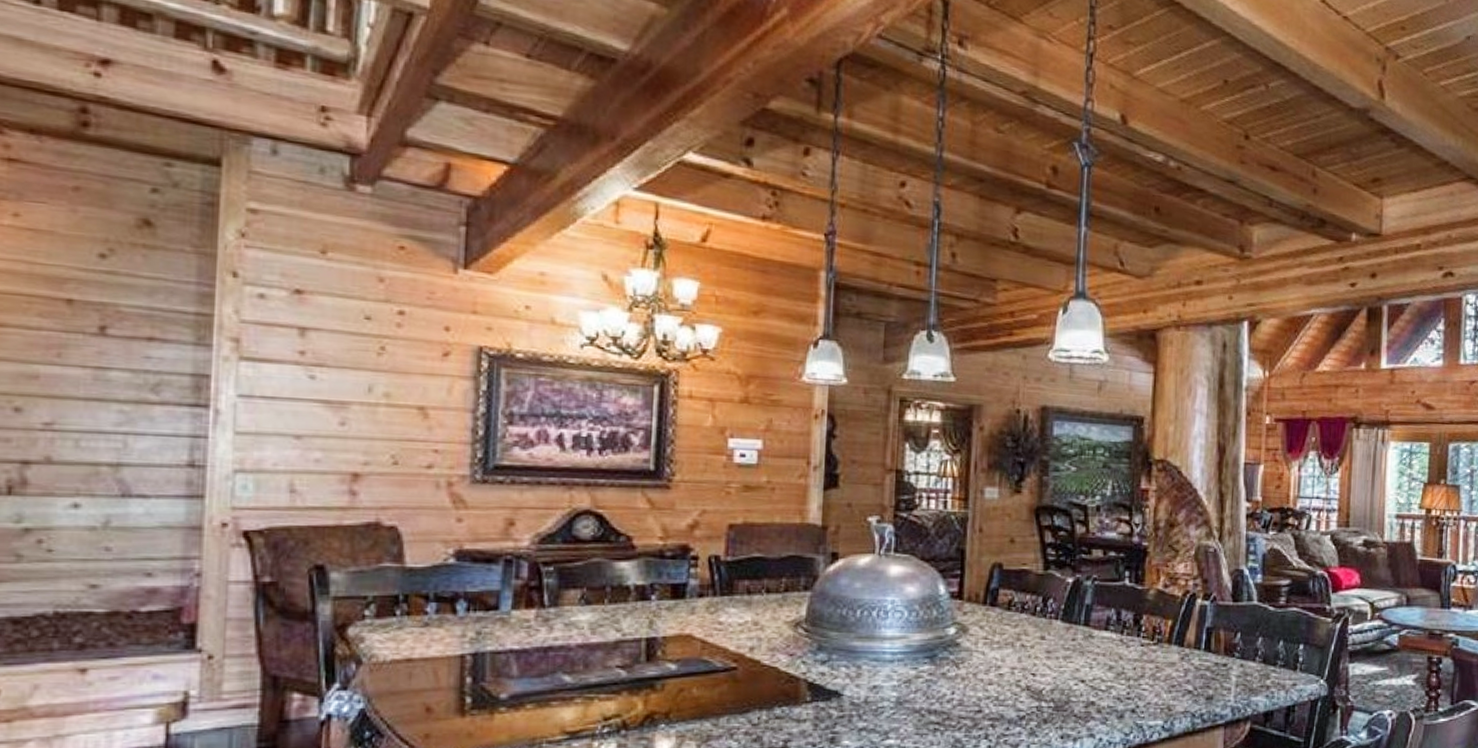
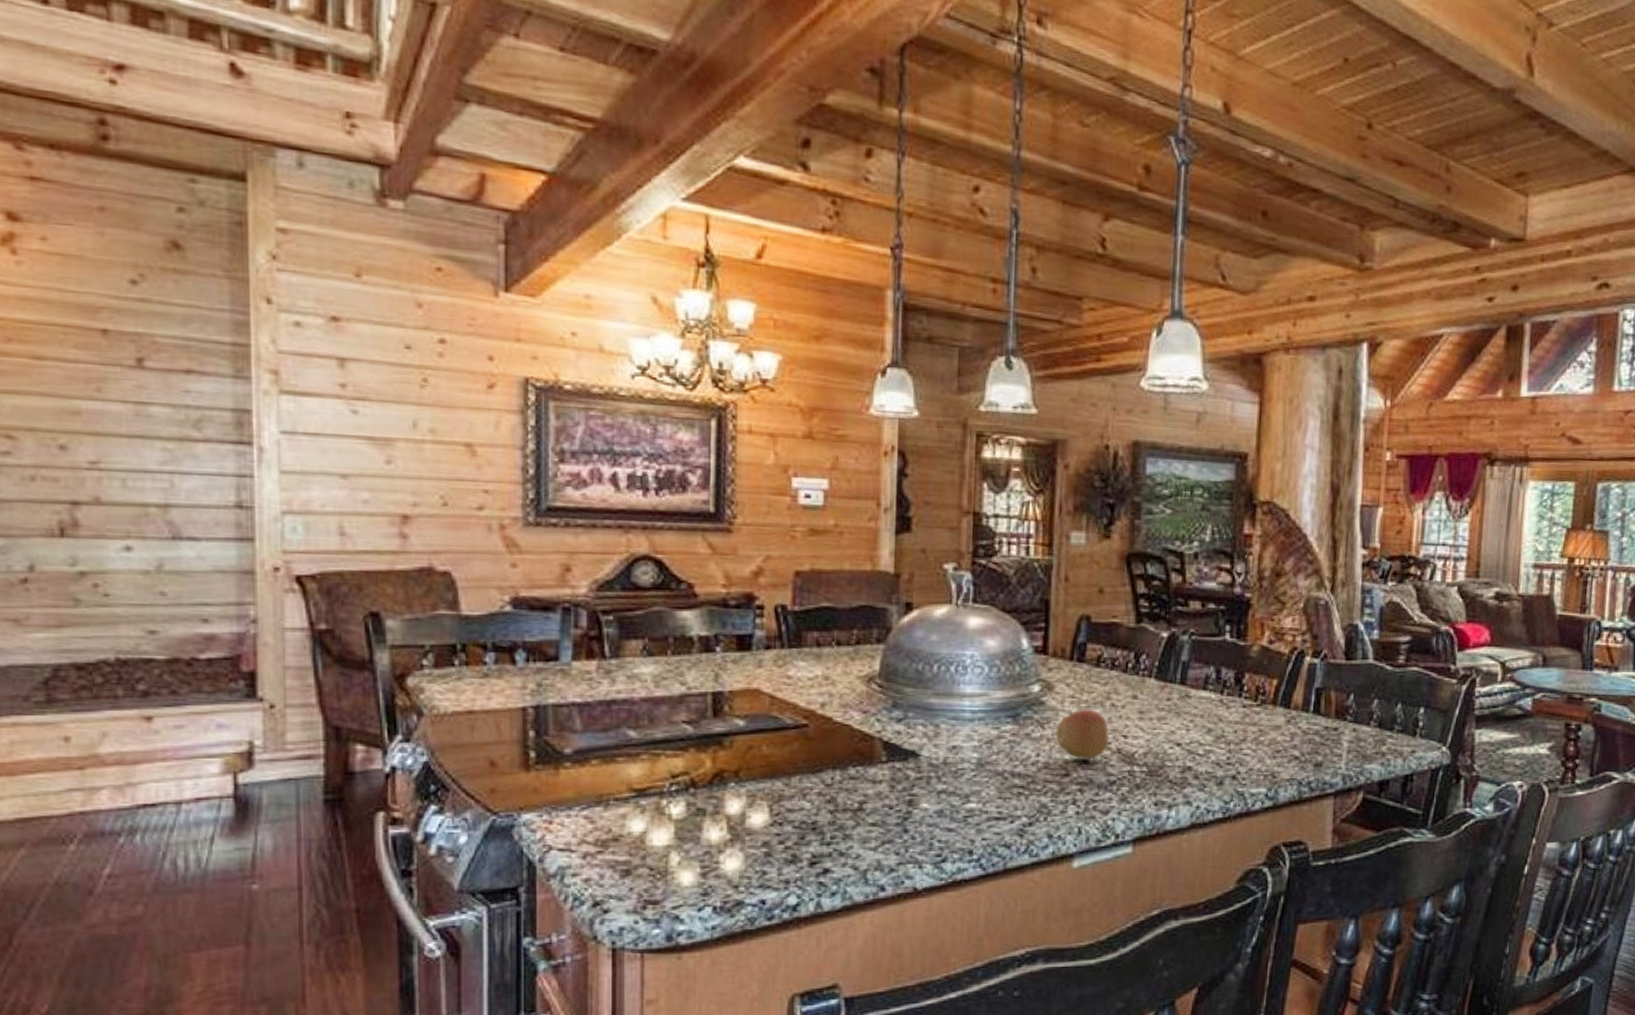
fruit: none [970,649,1019,696] -> present [1056,709,1109,759]

